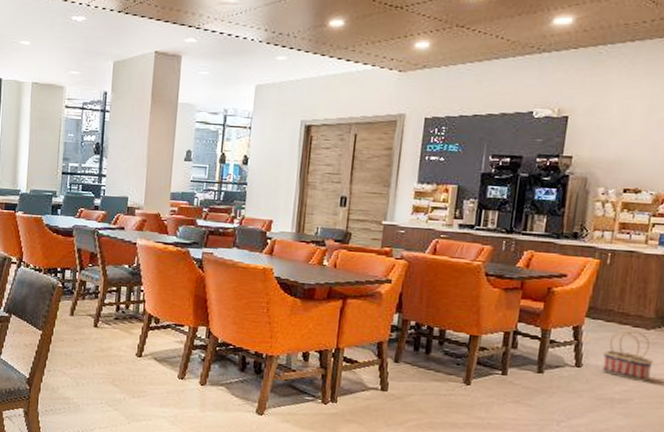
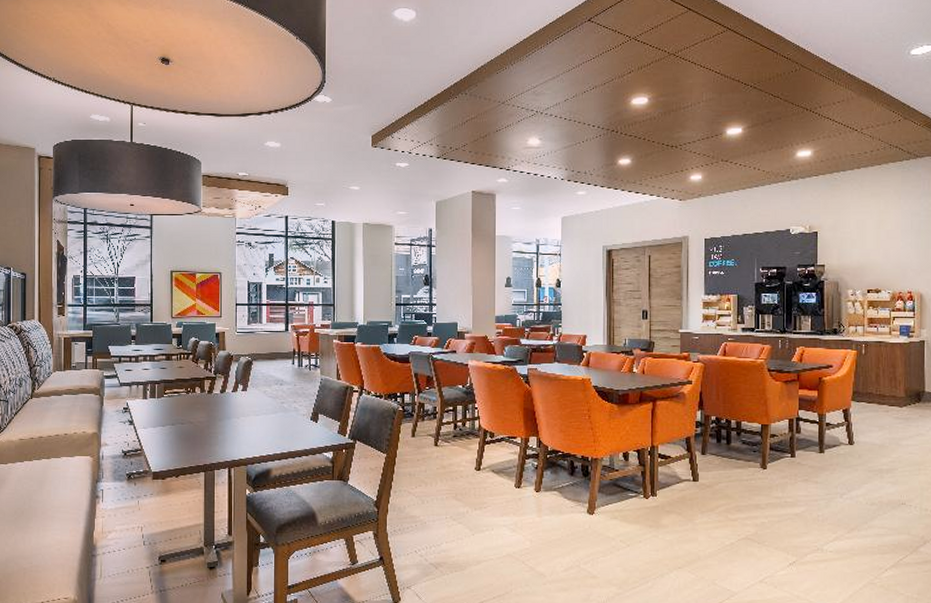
basket: present [602,330,653,382] -> none [870,409,909,453]

